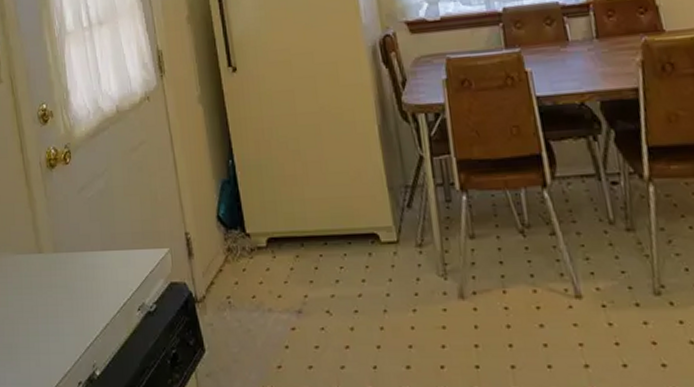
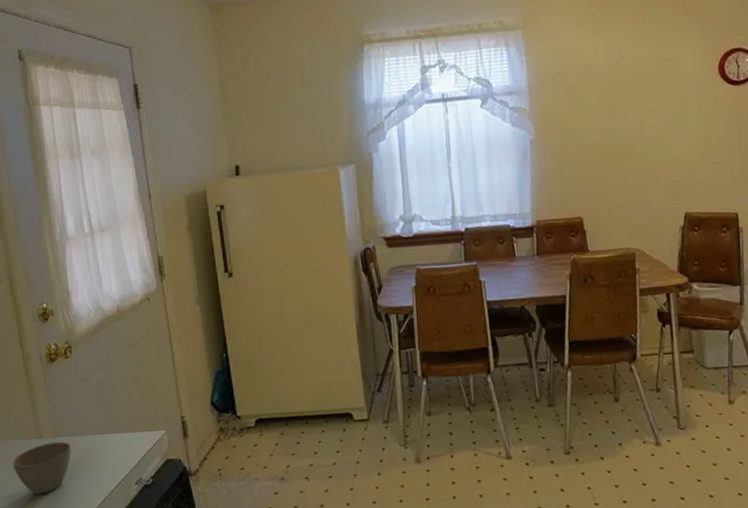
cup: none [12,257,72,317] -> present [12,441,71,495]

